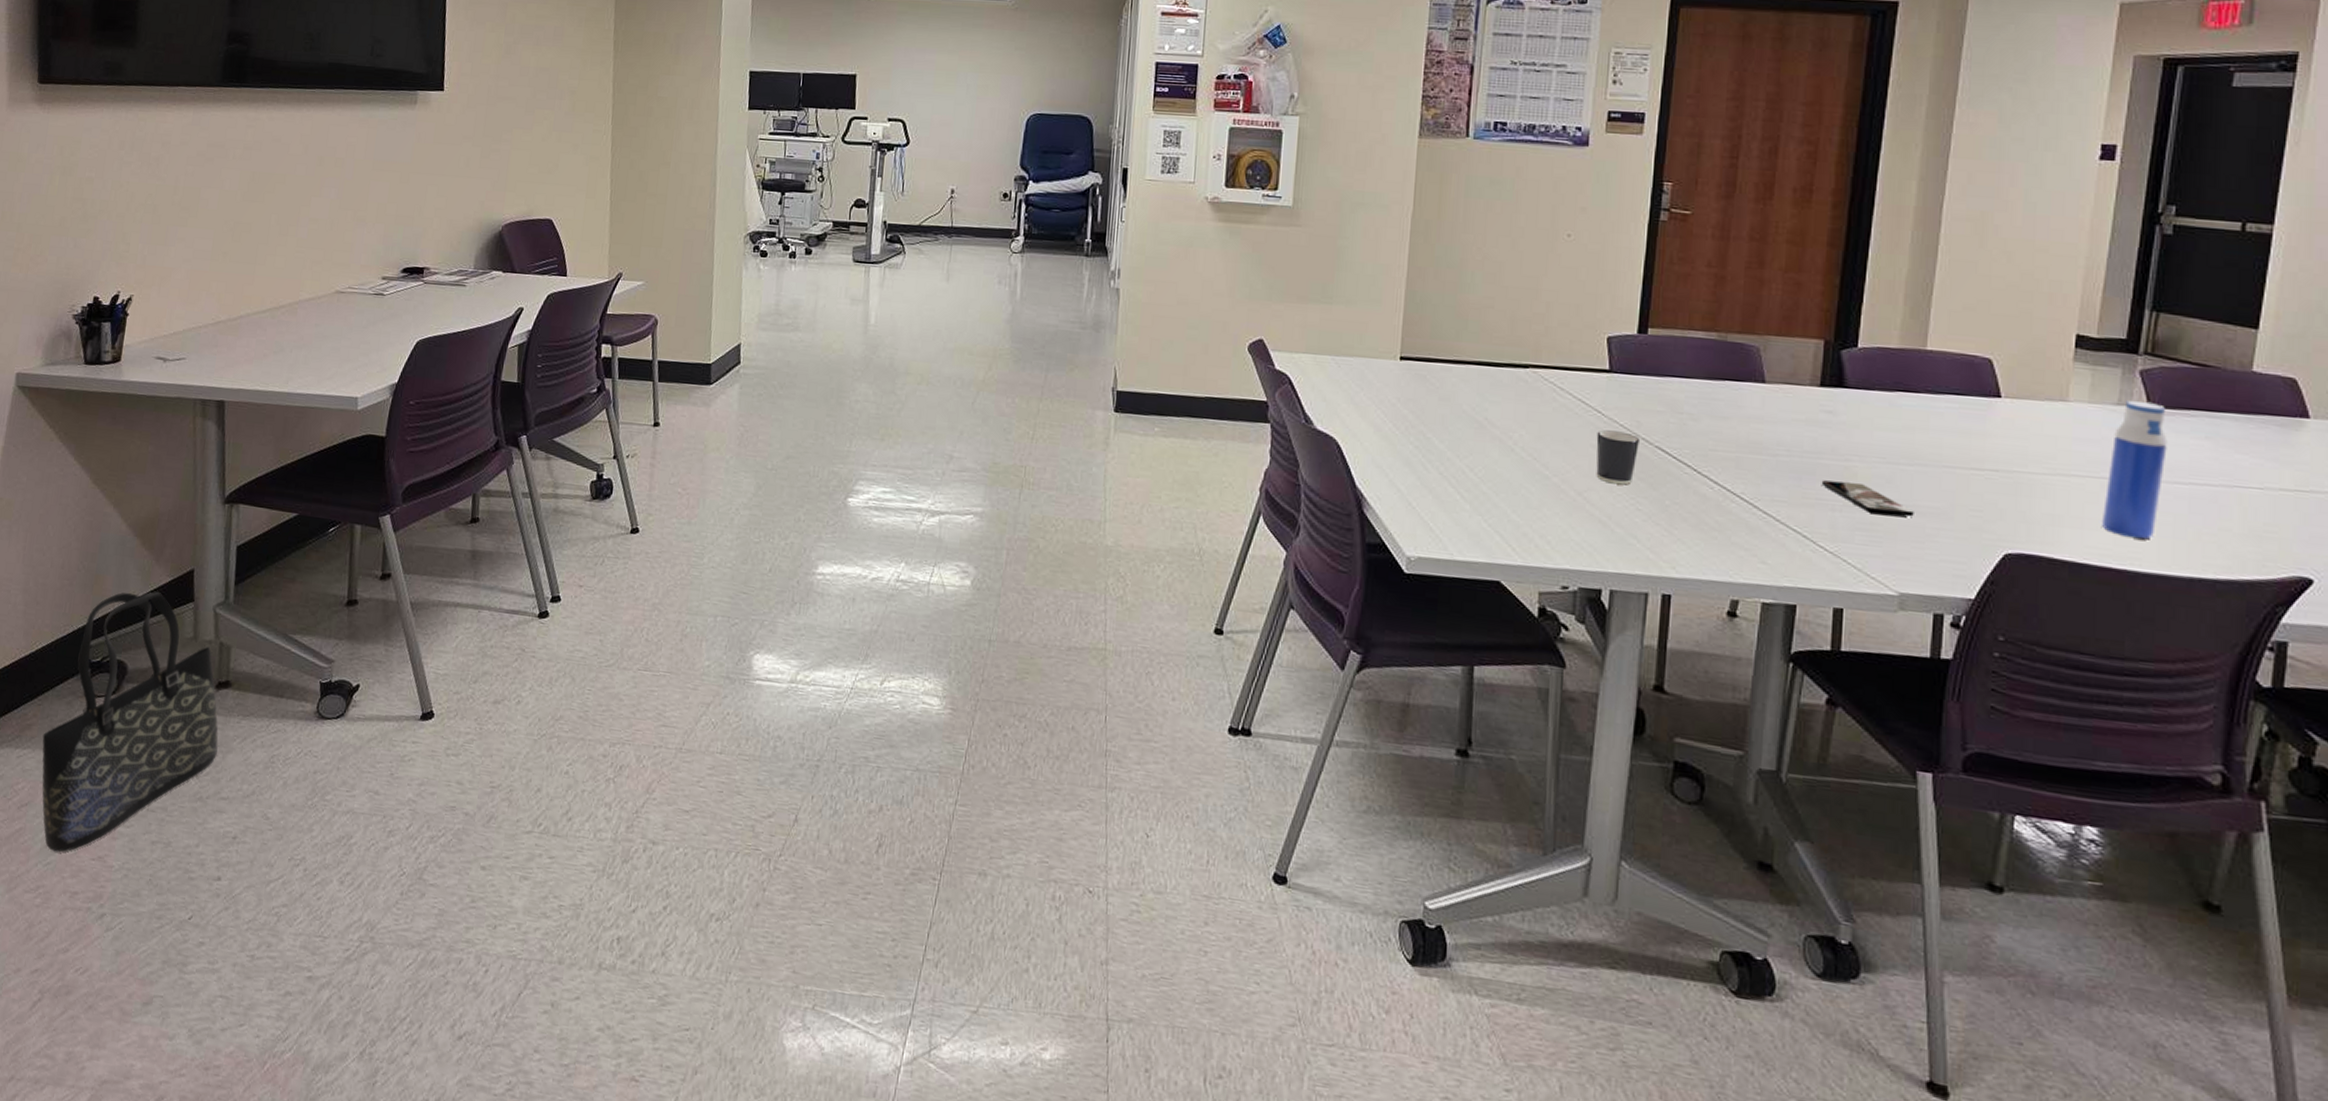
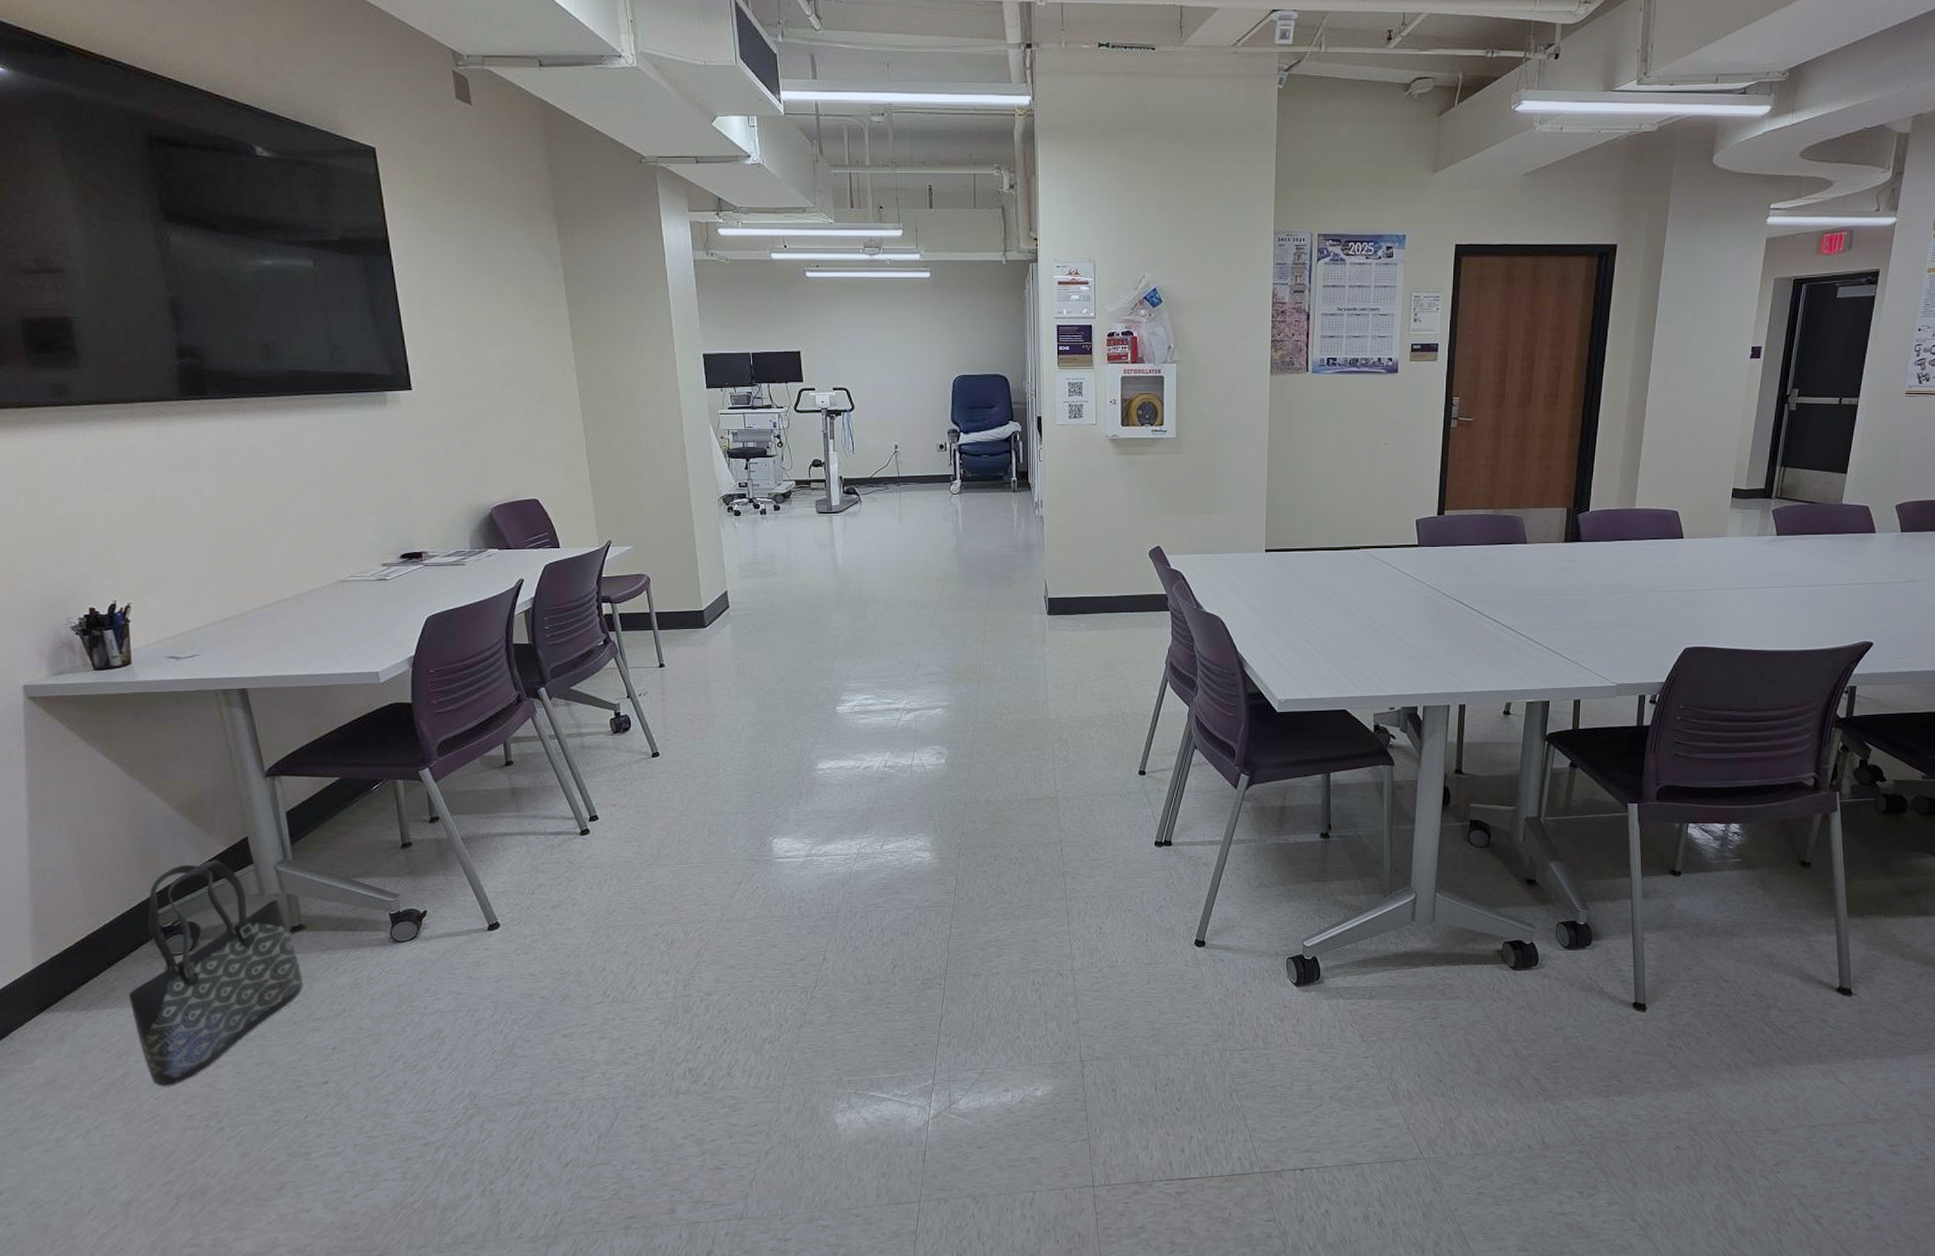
mug: present [1596,430,1641,485] -> none [1410,590,1442,629]
smartphone: present [1821,480,1914,517] -> none [1565,610,1627,631]
water bottle: present [2101,401,2168,539] -> none [1745,532,1788,628]

